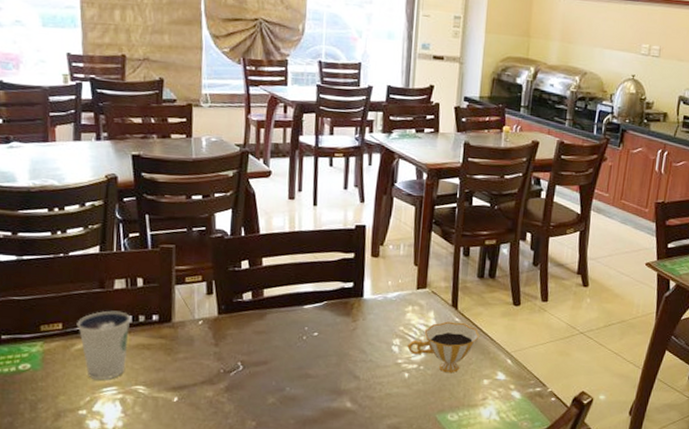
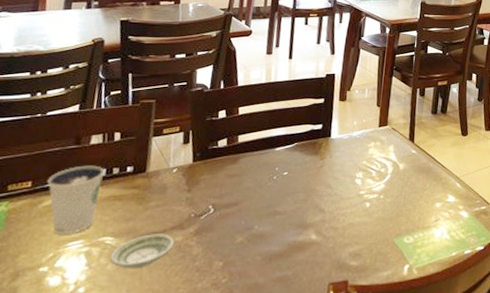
saucer: none [144,386,206,421] -> present [110,234,175,269]
teacup: present [407,321,480,373] -> none [369,153,433,200]

